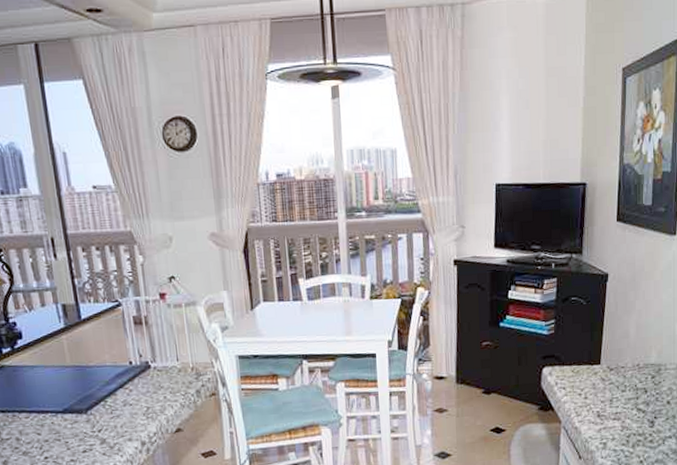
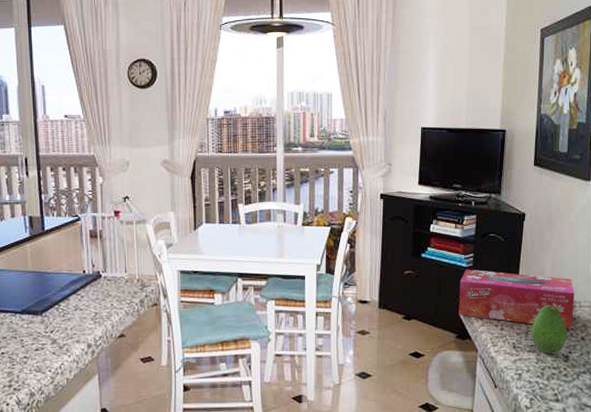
tissue box: none [540,336,660,394] -> present [459,269,574,329]
fruit: none [615,369,653,420] -> present [531,304,568,354]

